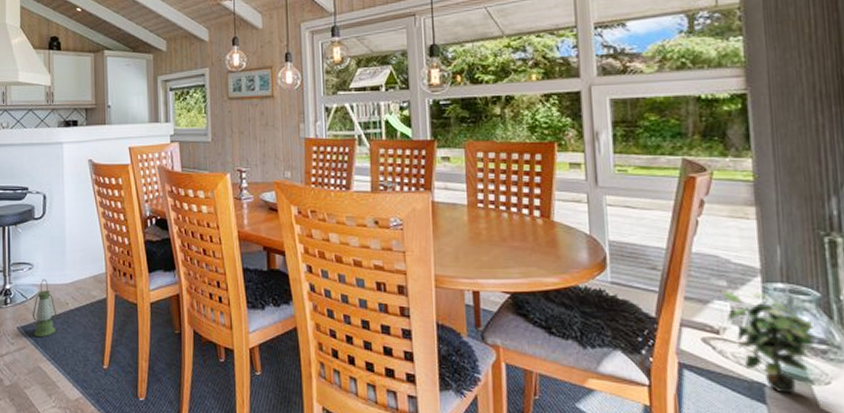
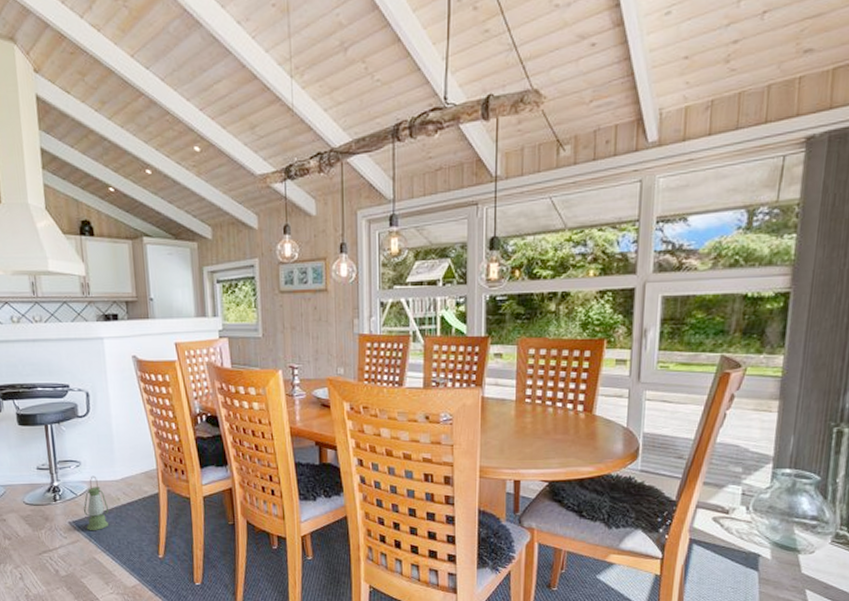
potted plant: present [721,290,824,394] -> none [736,476,816,562]

